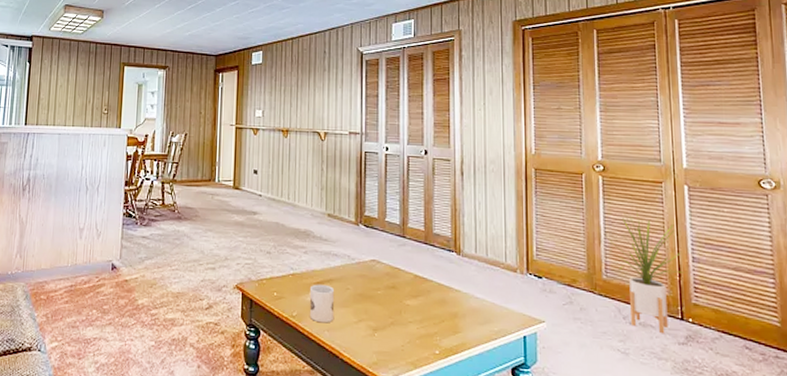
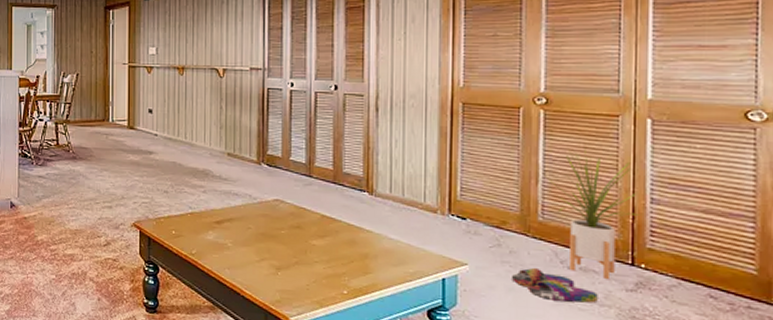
mug: present [309,284,335,323] -> none [209,223,236,262]
slippers: none [584,323,656,357] -> present [512,267,598,303]

